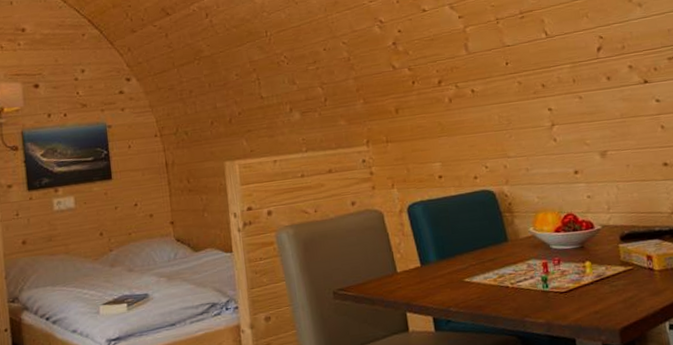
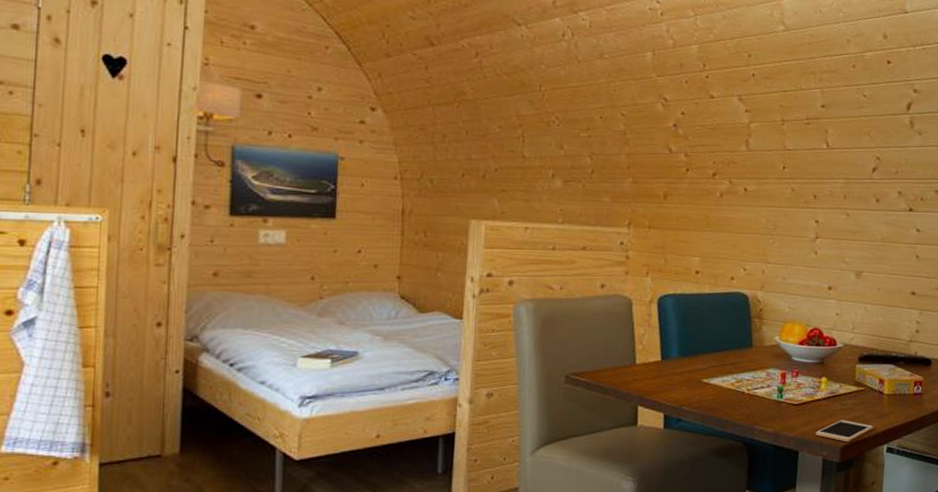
cell phone: none [589,301,650,324] -> present [815,420,873,442]

